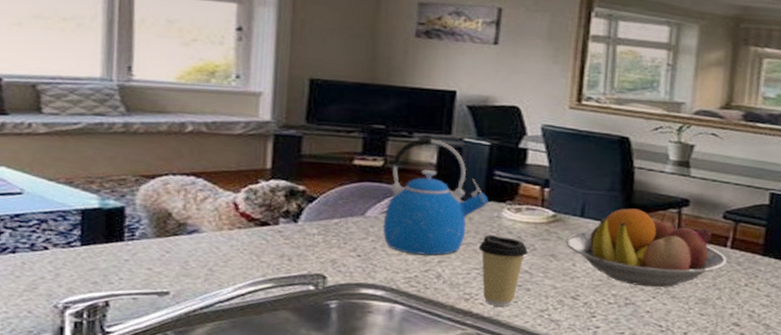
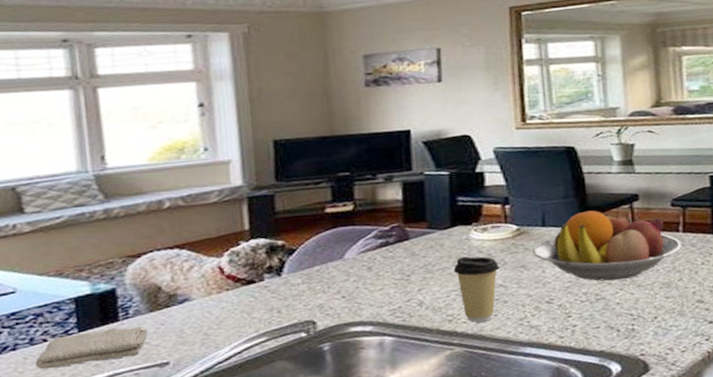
washcloth: none [33,246,152,280] -> present [35,327,148,370]
kettle: present [383,137,488,256] -> none [361,176,456,287]

